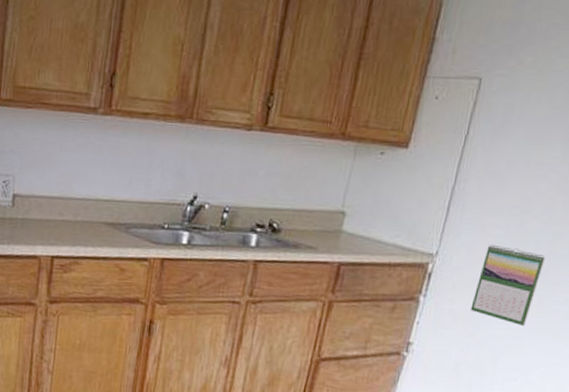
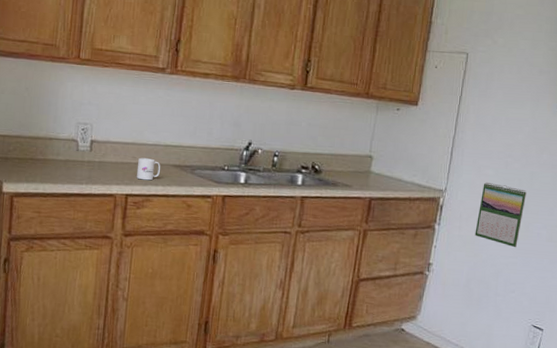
mug: none [63,214,91,241] -> present [136,157,160,181]

